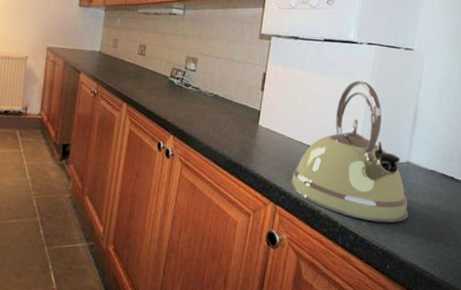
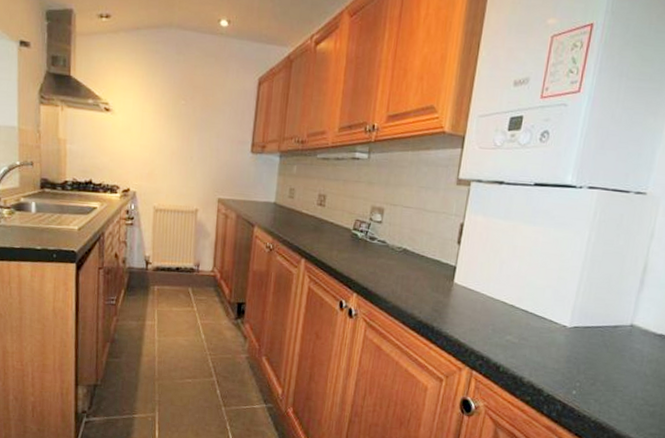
kettle: present [290,80,409,223] -> none [488,231,629,393]

